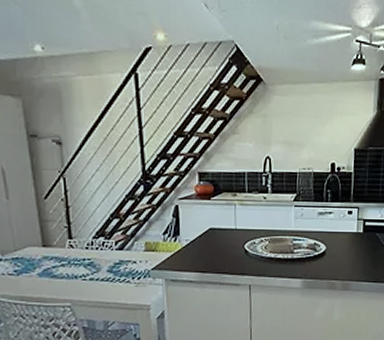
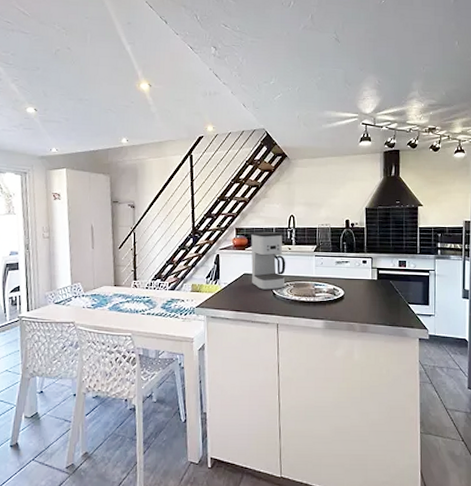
coffee maker: none [218,176,260,248] -> present [251,231,286,291]

